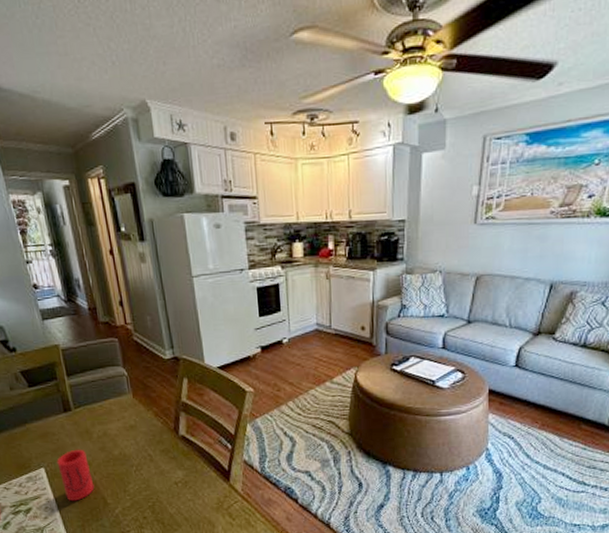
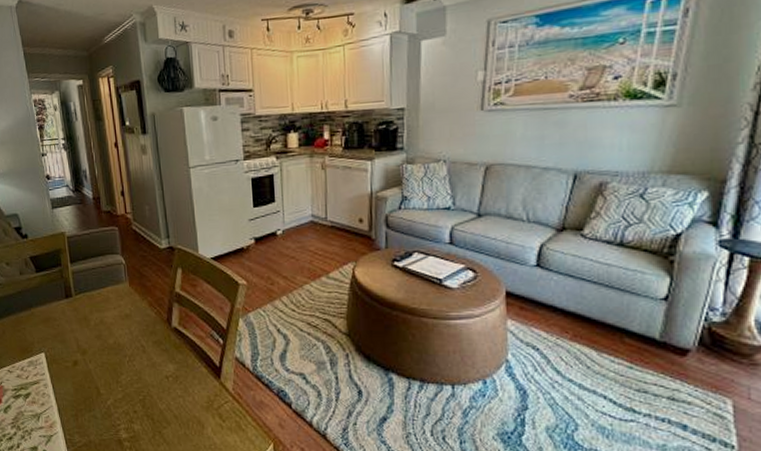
cup: present [57,449,95,501] -> none [56,335,89,389]

